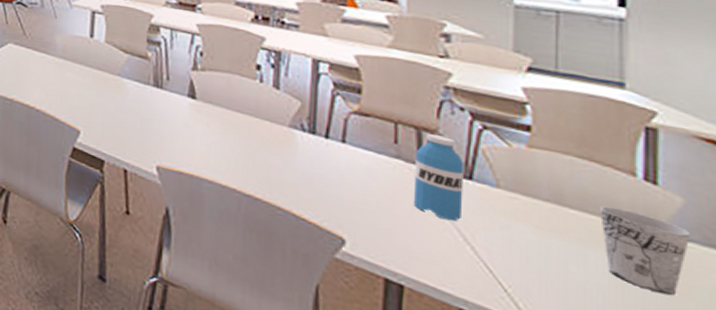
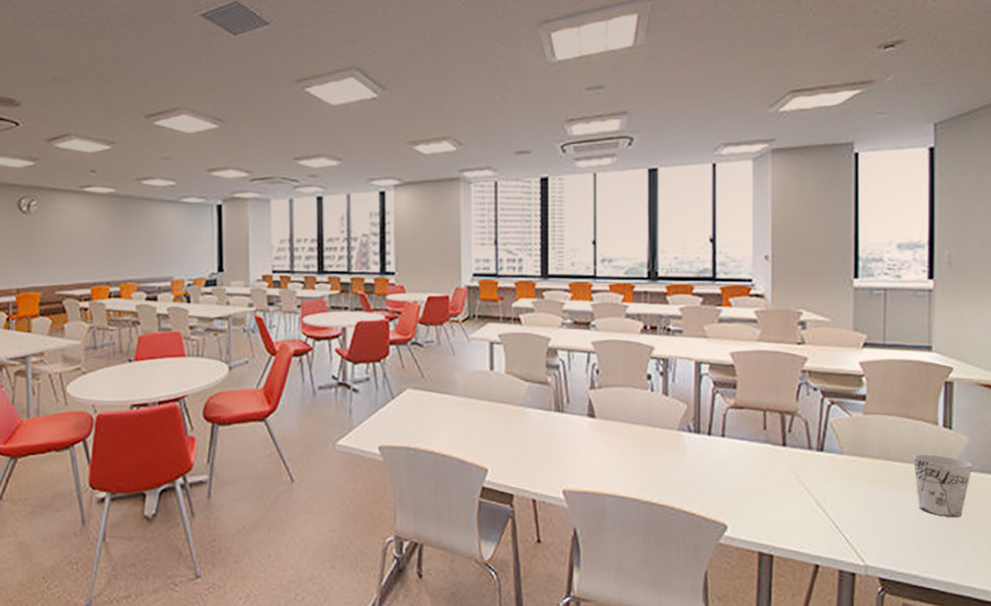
water bottle: present [413,134,464,222] -> none [779,416,817,490]

